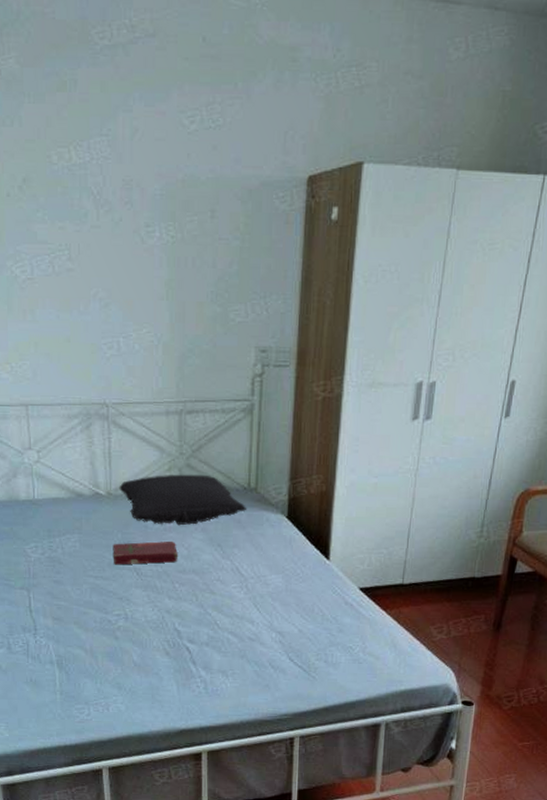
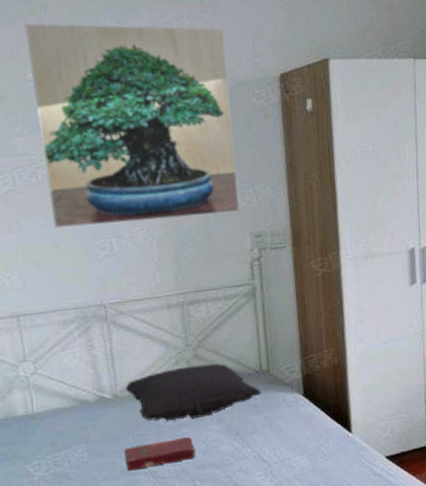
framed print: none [54,100,255,324] -> present [25,23,240,229]

